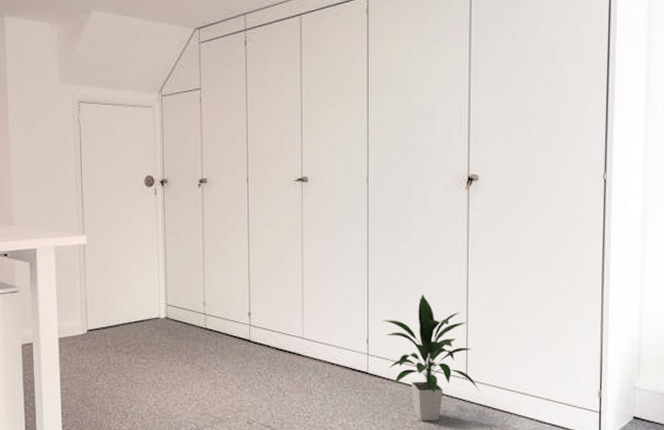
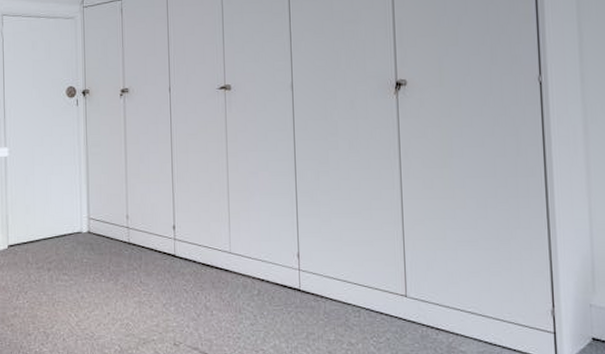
indoor plant: present [382,294,479,421] -> none [312,204,421,342]

